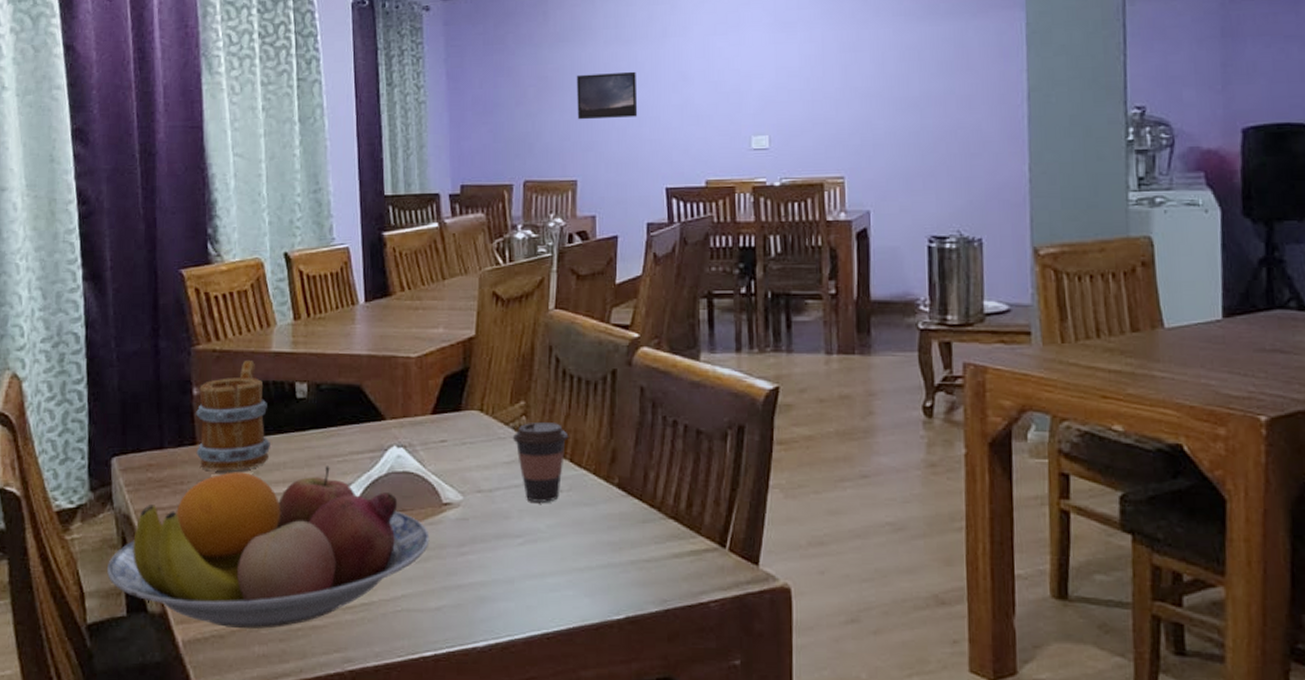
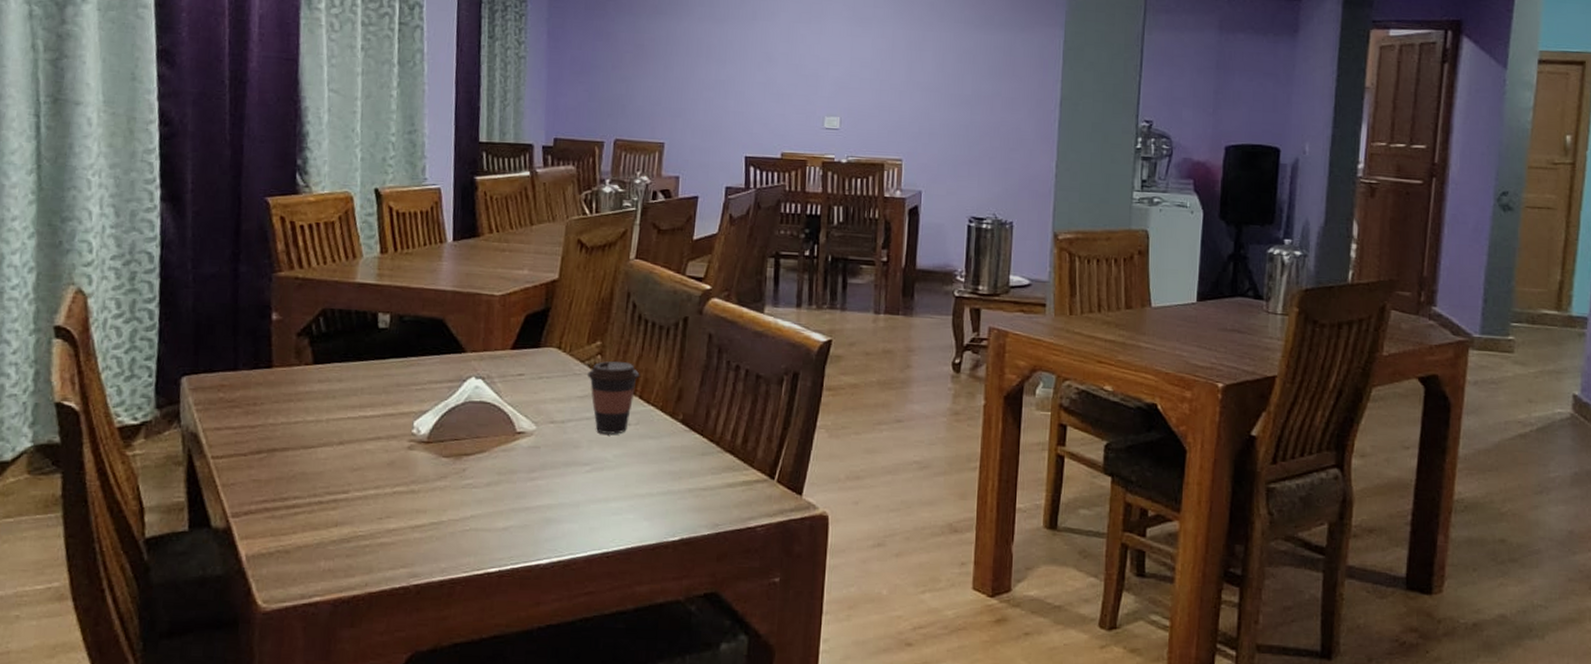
fruit bowl: present [107,466,430,629] -> none [170,393,502,545]
mug: present [196,361,270,470] -> none [271,290,349,394]
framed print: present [576,71,638,120] -> none [669,46,726,90]

